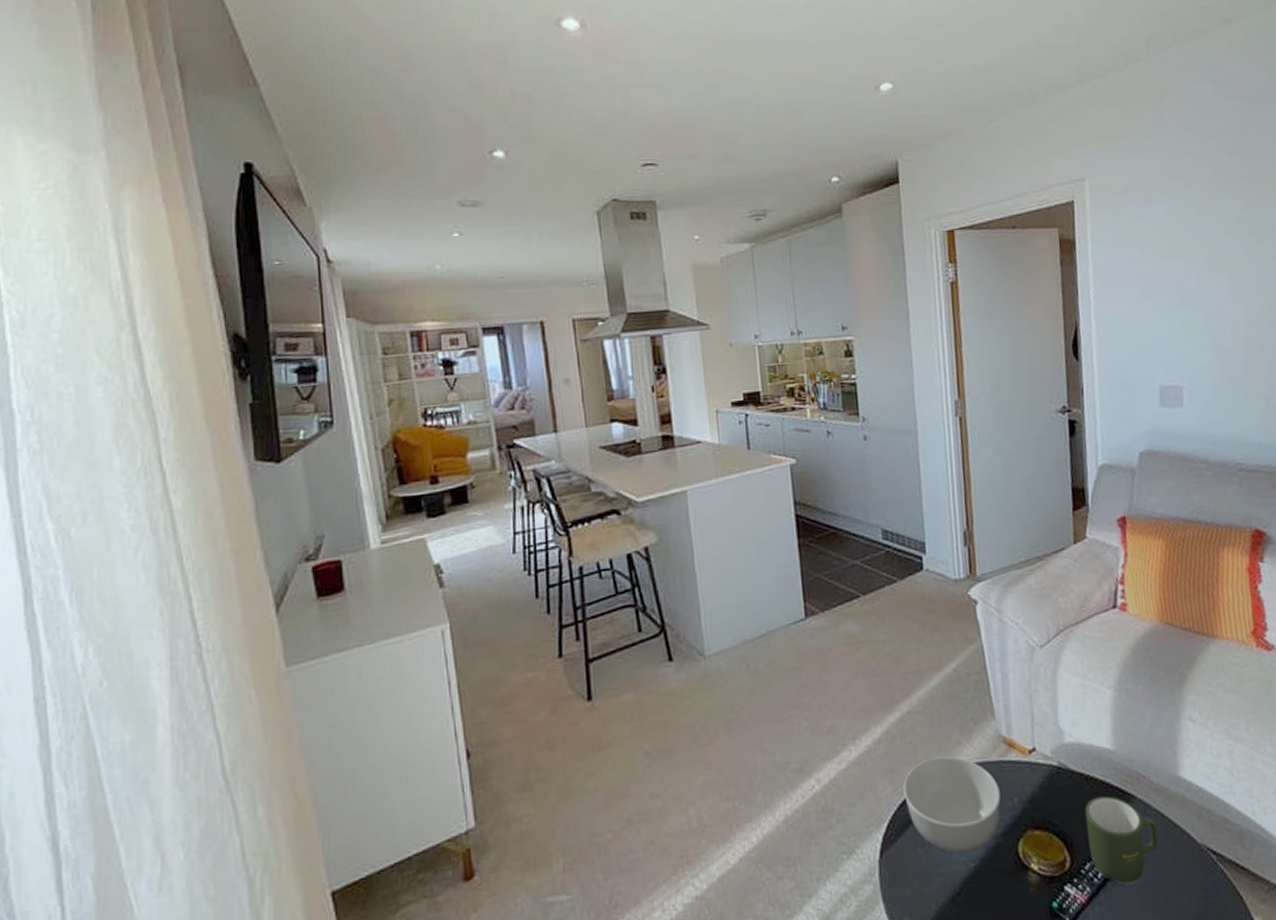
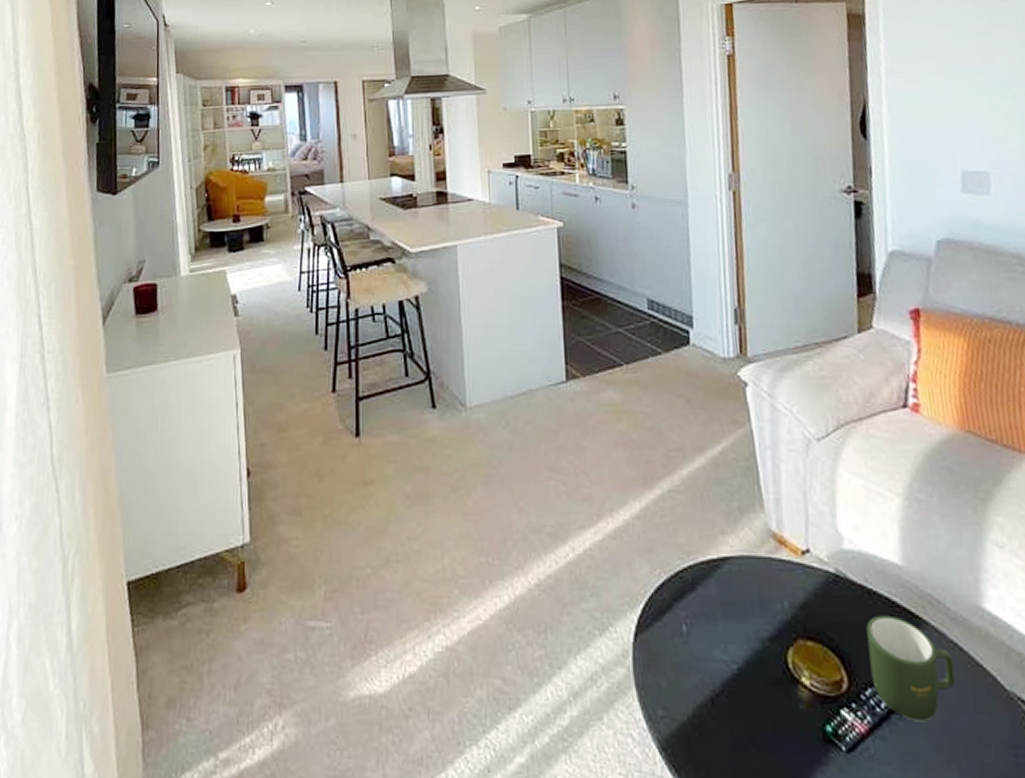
bowl: present [903,756,1001,854] -> none [661,543,769,652]

